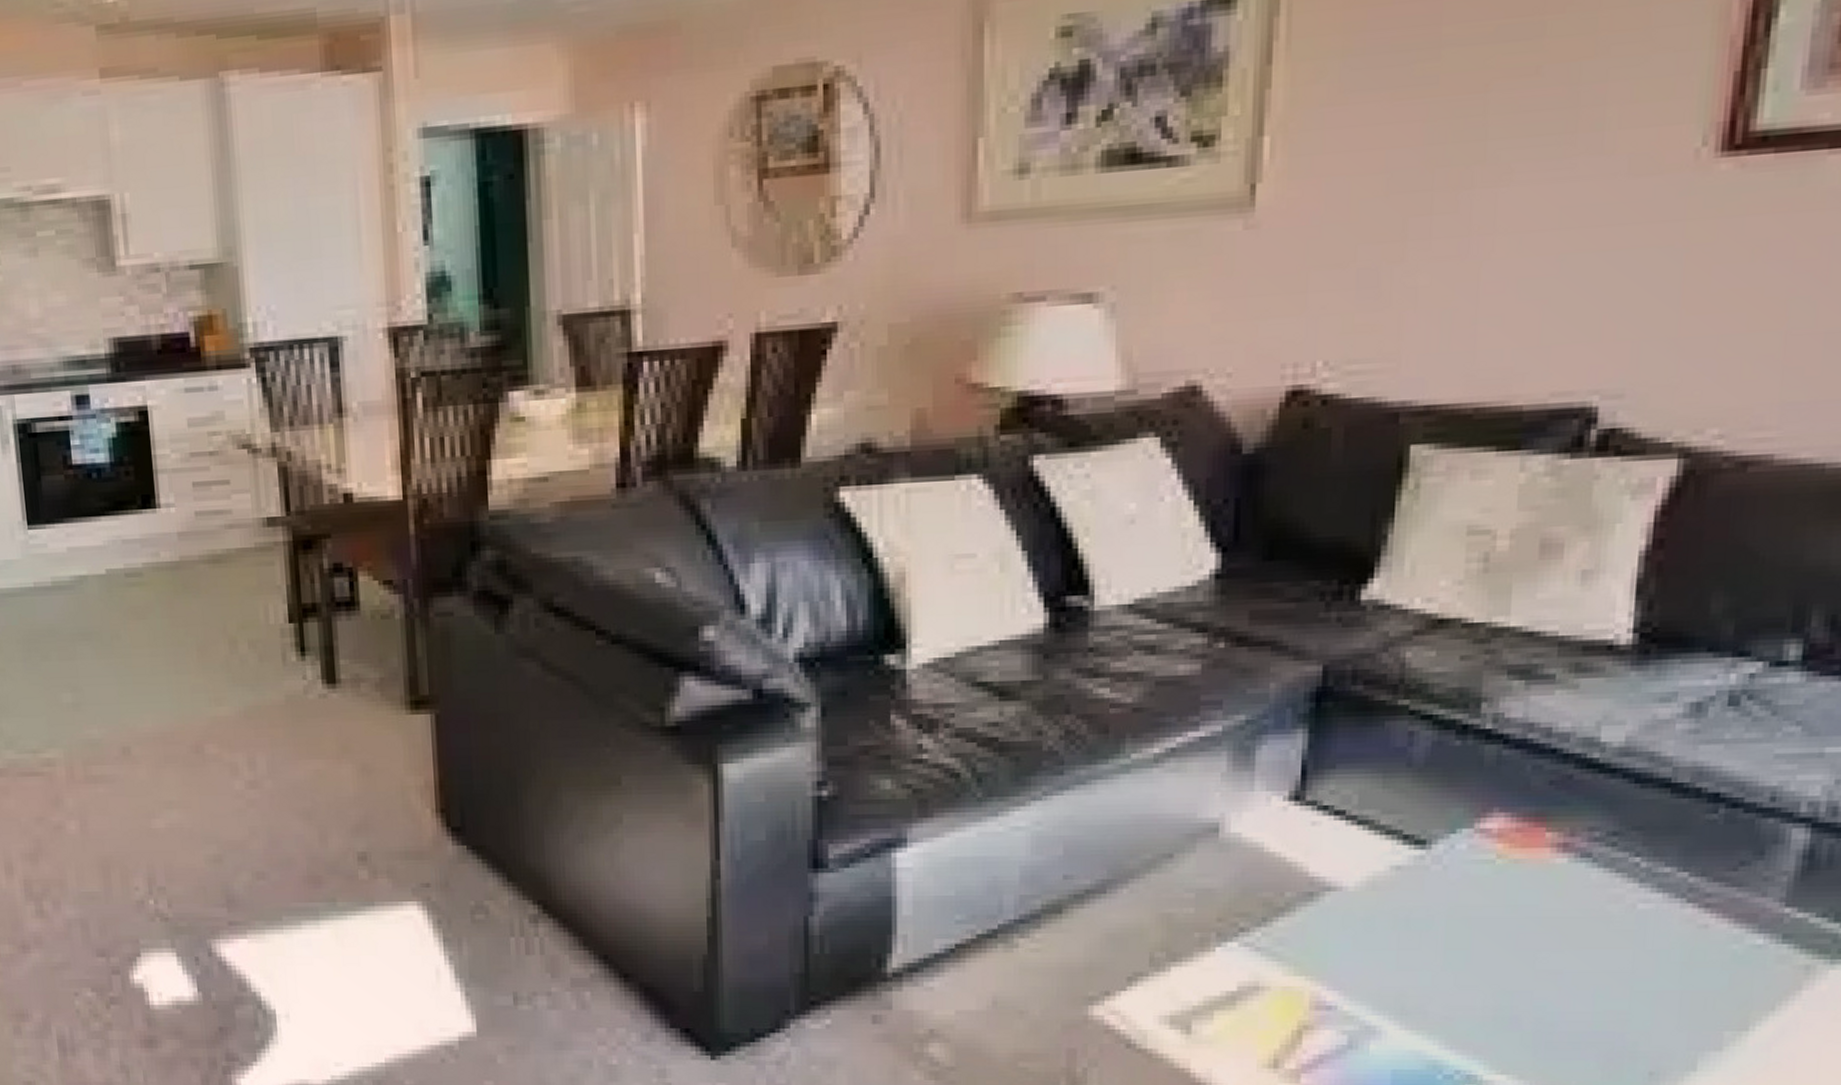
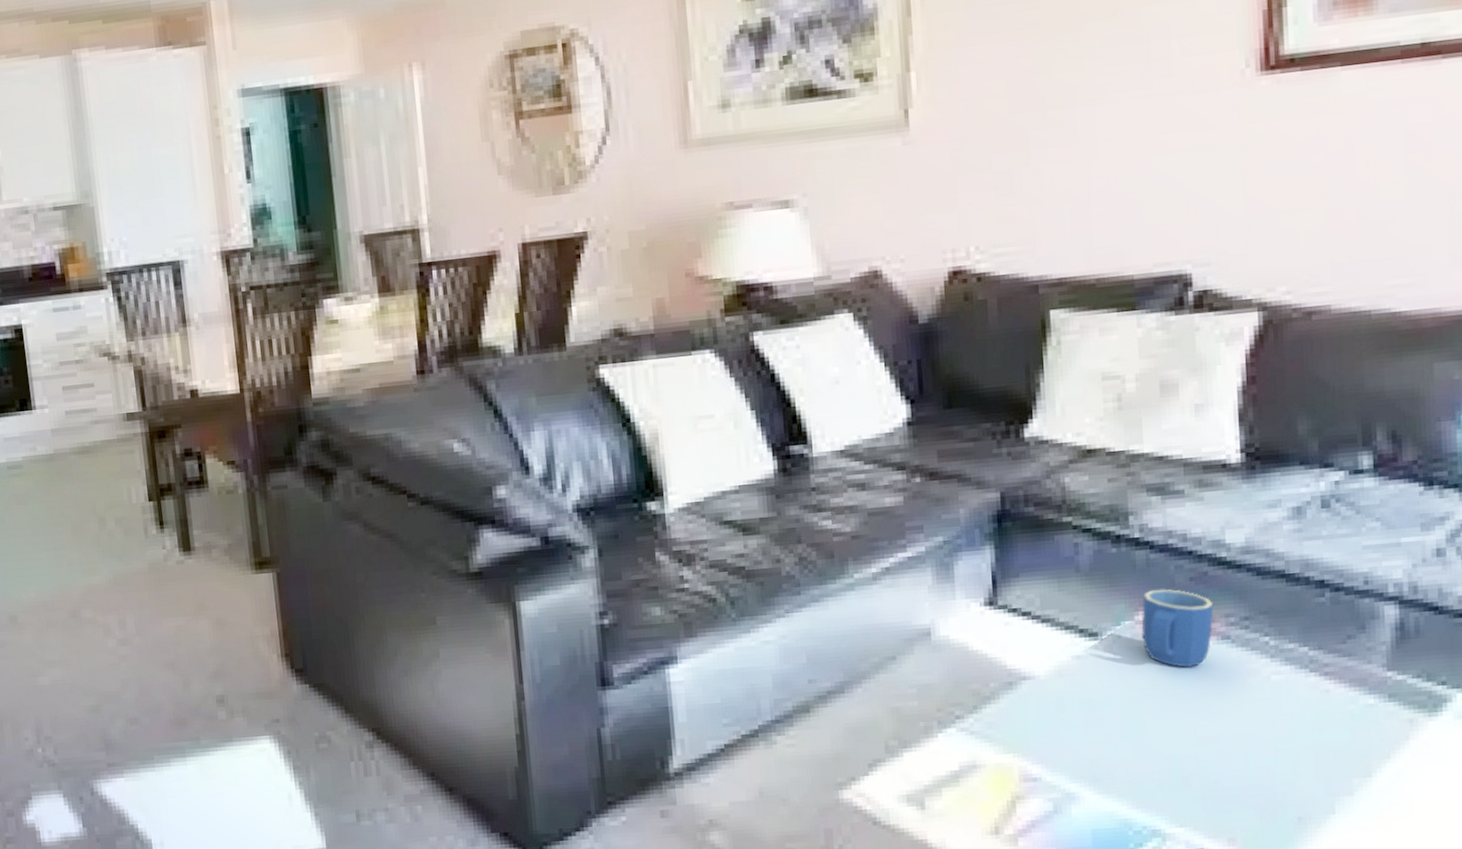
mug: none [1480,792,1576,889] -> present [1141,589,1214,669]

